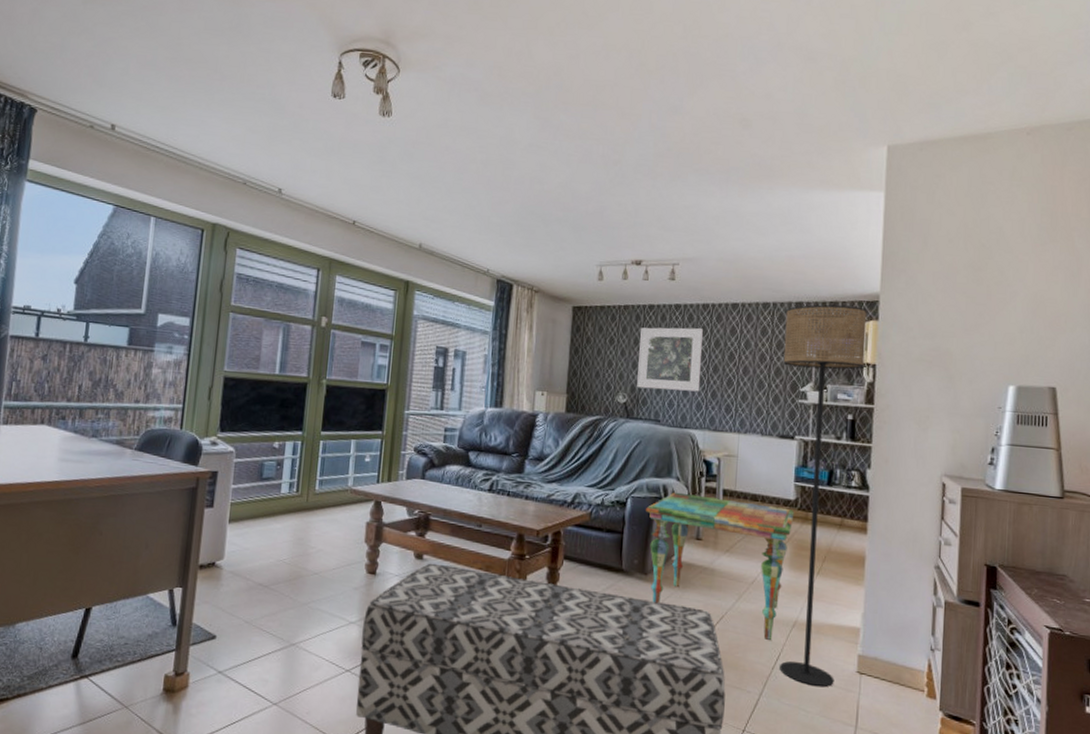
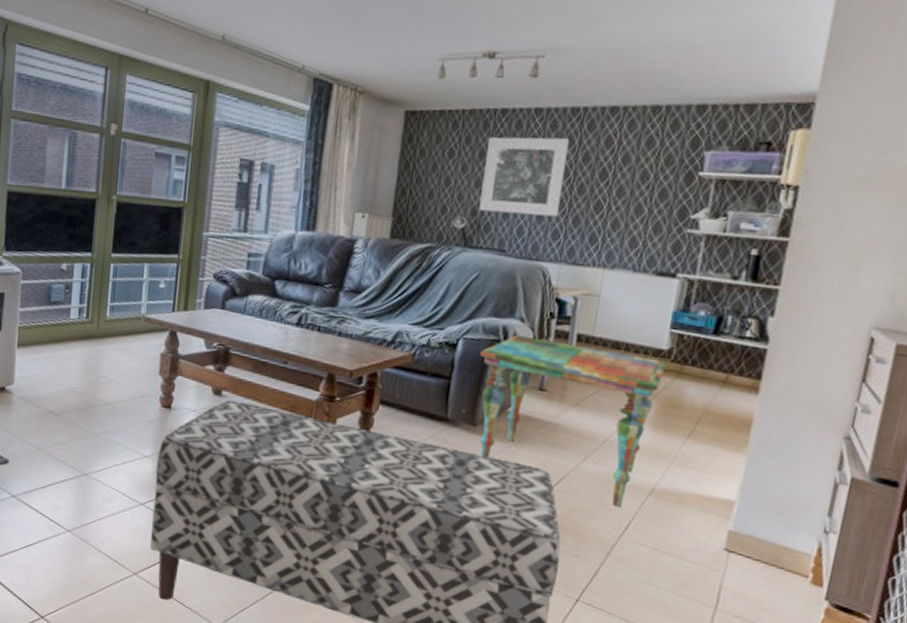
floor lamp: present [780,304,867,687] -> none [628,107,796,563]

